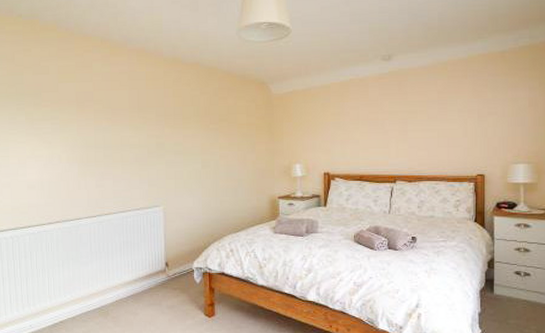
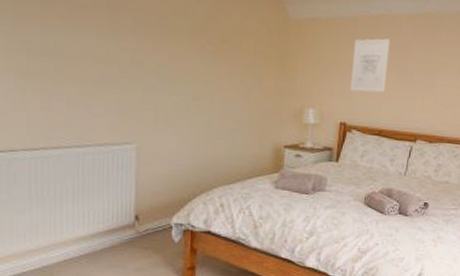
wall art: none [329,98,361,146] -> present [350,38,391,93]

